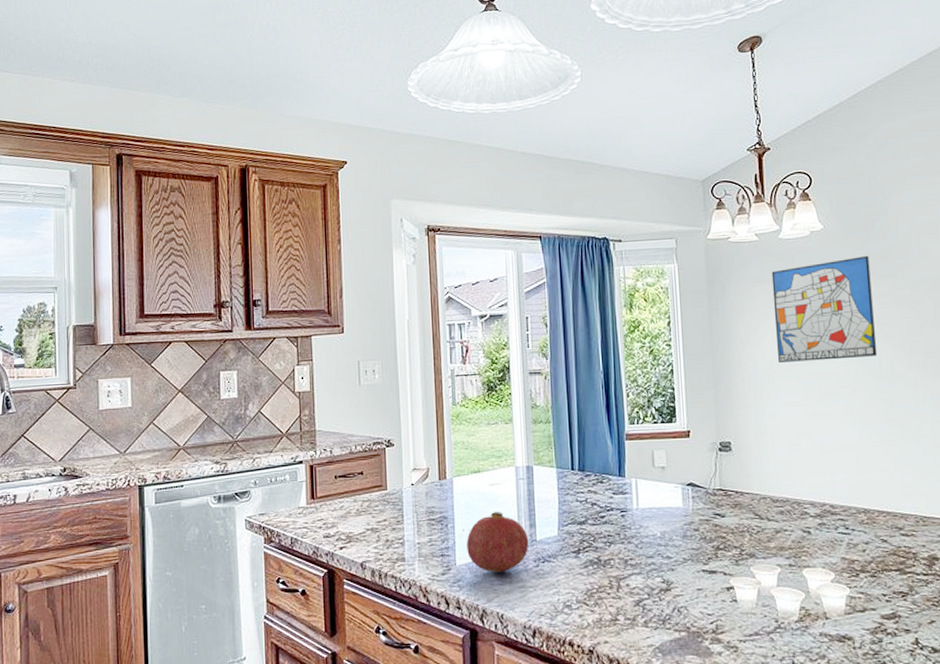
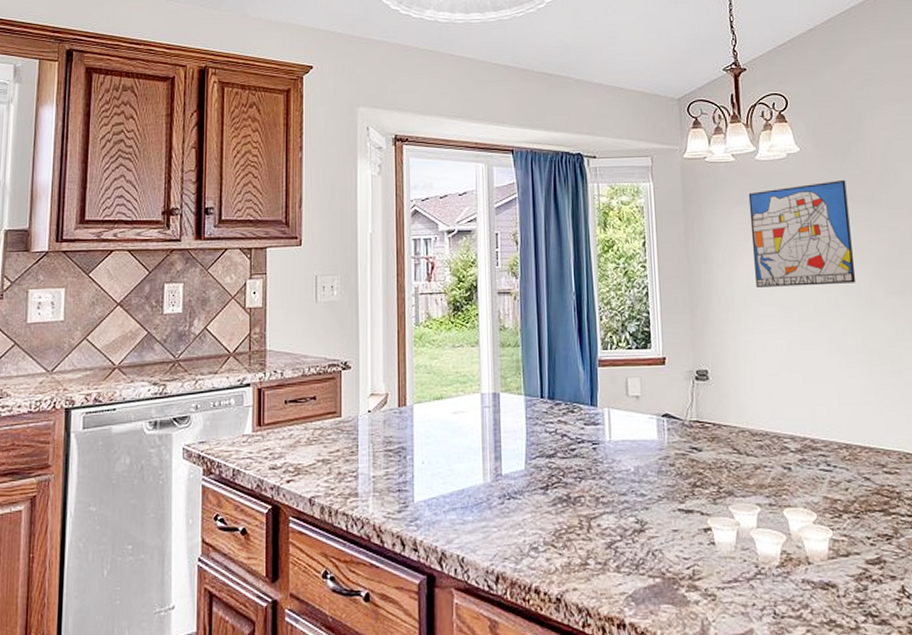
fruit: present [467,512,529,573] -> none [426,443,494,510]

